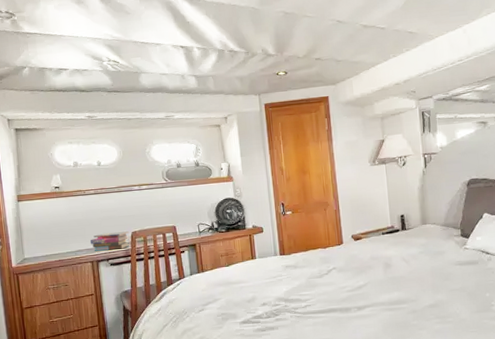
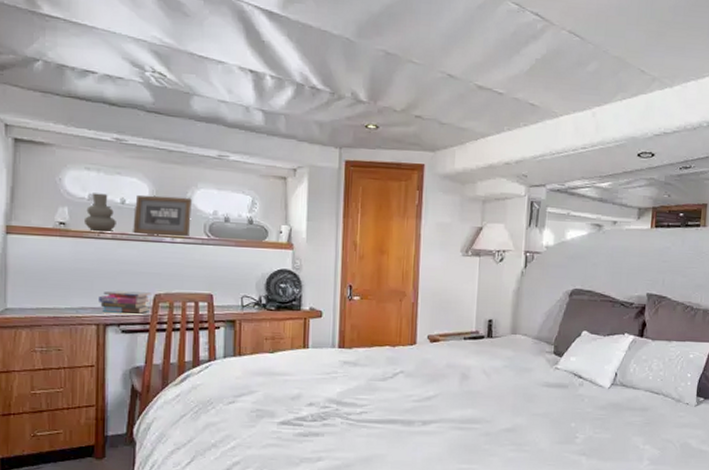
vase: none [73,160,96,190] -> present [85,193,116,233]
picture frame: none [108,153,152,188] -> present [133,194,192,236]

